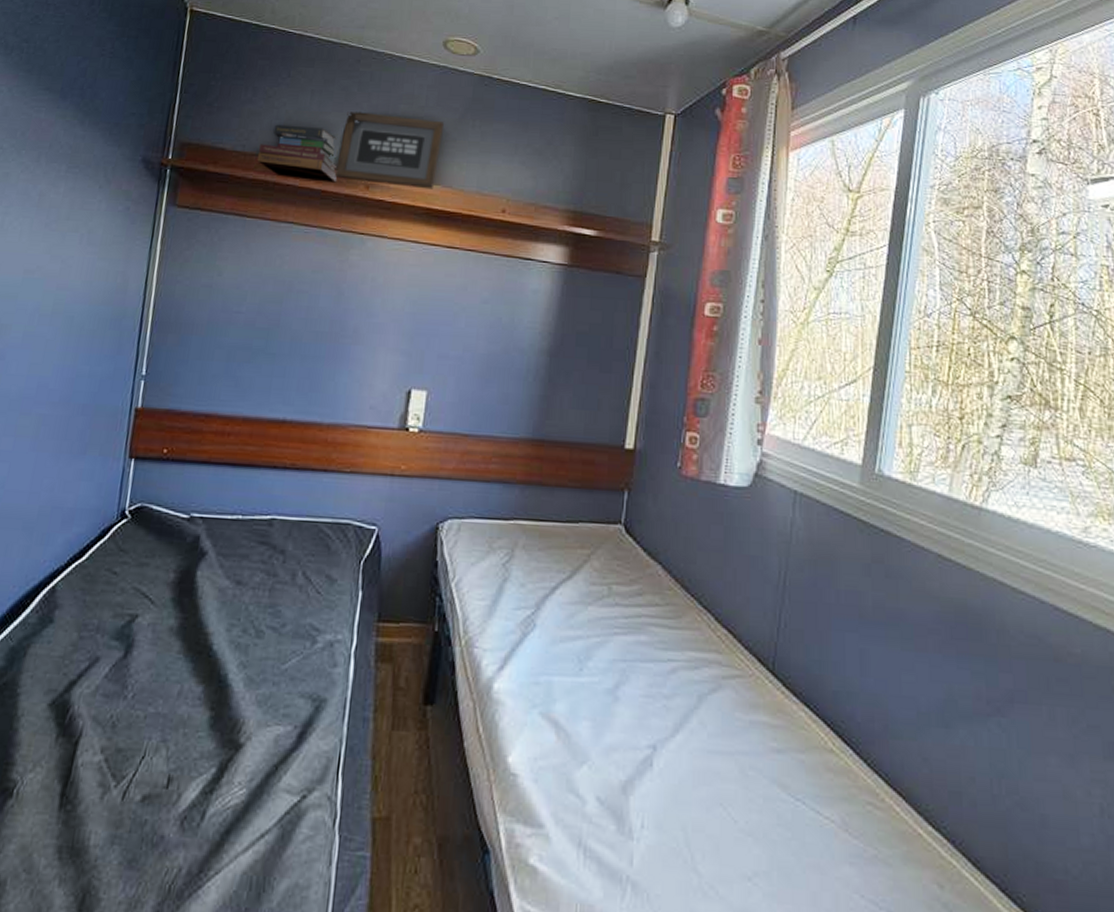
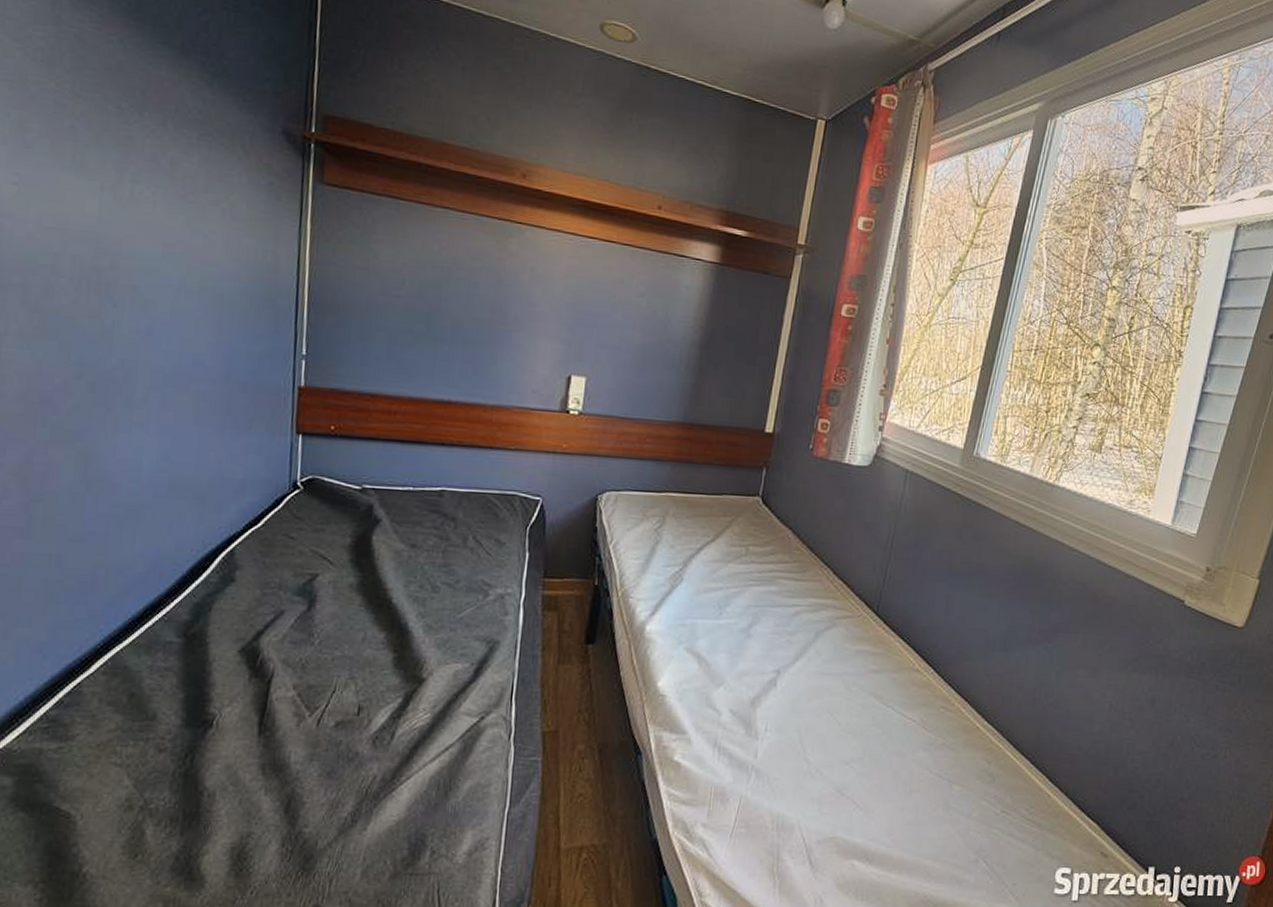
books: present [256,124,341,183] -> none [407,102,495,169]
picture frame: present [335,111,445,190] -> none [491,93,602,182]

